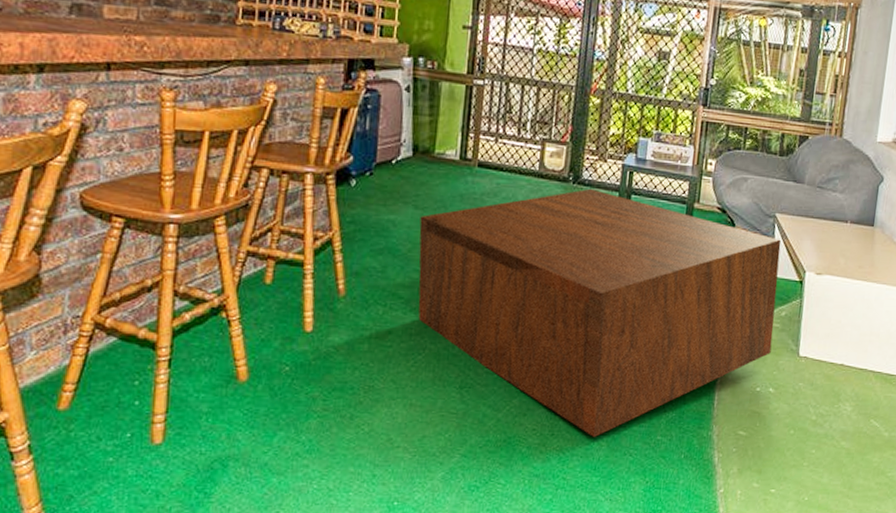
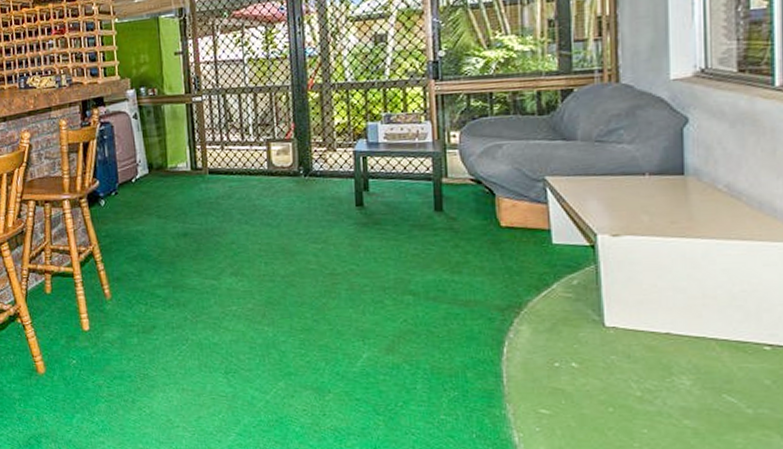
coffee table: present [418,188,782,437] -> none [164,178,566,417]

